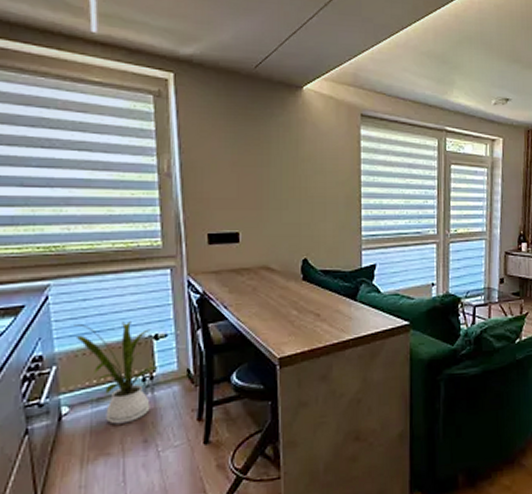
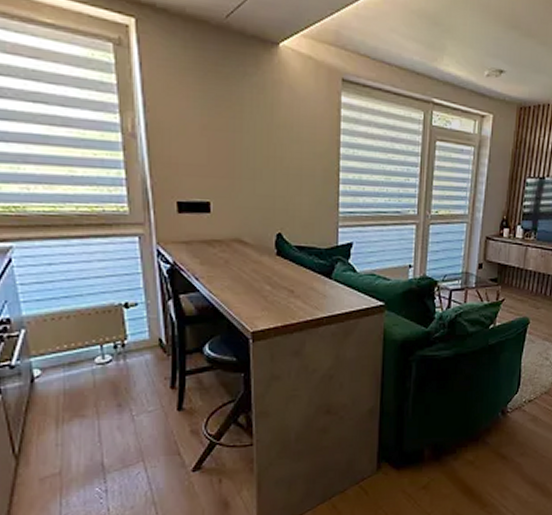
house plant: present [74,321,159,424] -> none [40,287,130,388]

